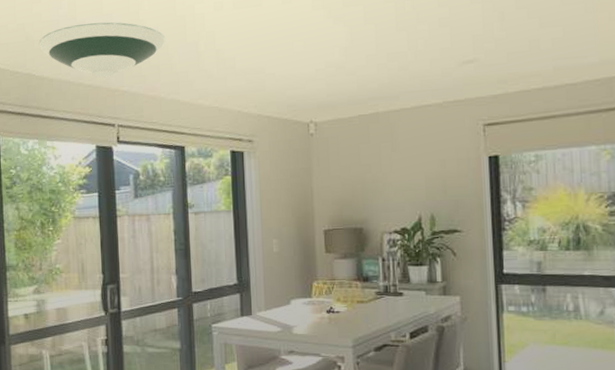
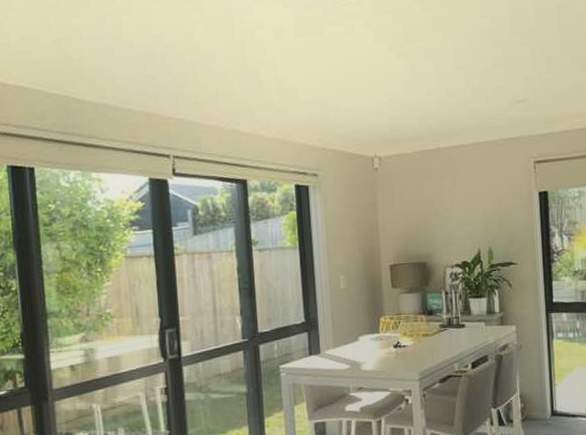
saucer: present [38,22,166,78] -> none [78,42,224,104]

